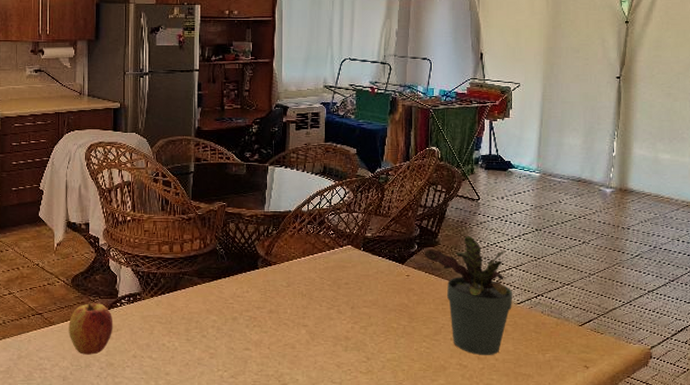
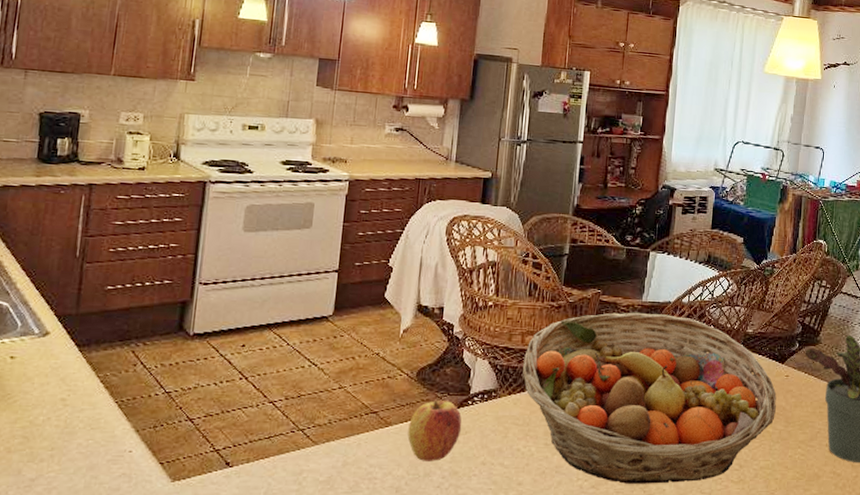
fruit basket: none [162,221,400,374] -> present [523,312,777,484]

